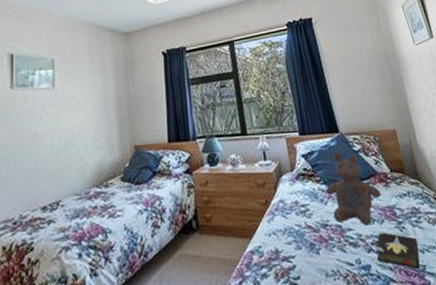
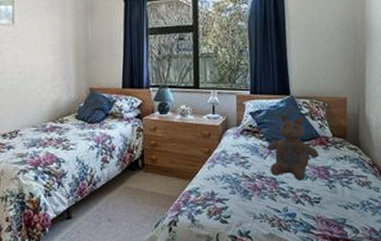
hardback book: present [376,231,420,270] -> none [303,187,344,222]

